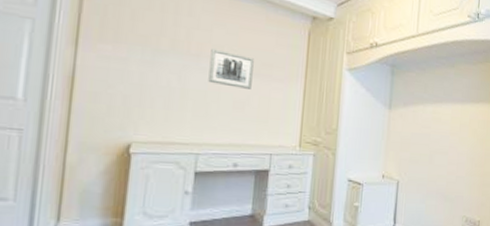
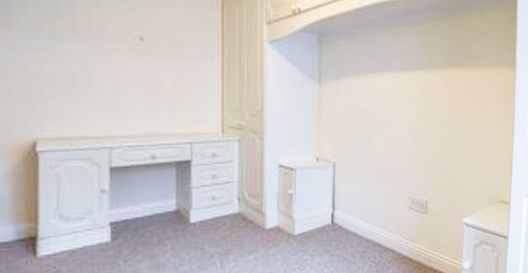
wall art: present [208,48,254,89] -> none [114,28,163,72]

